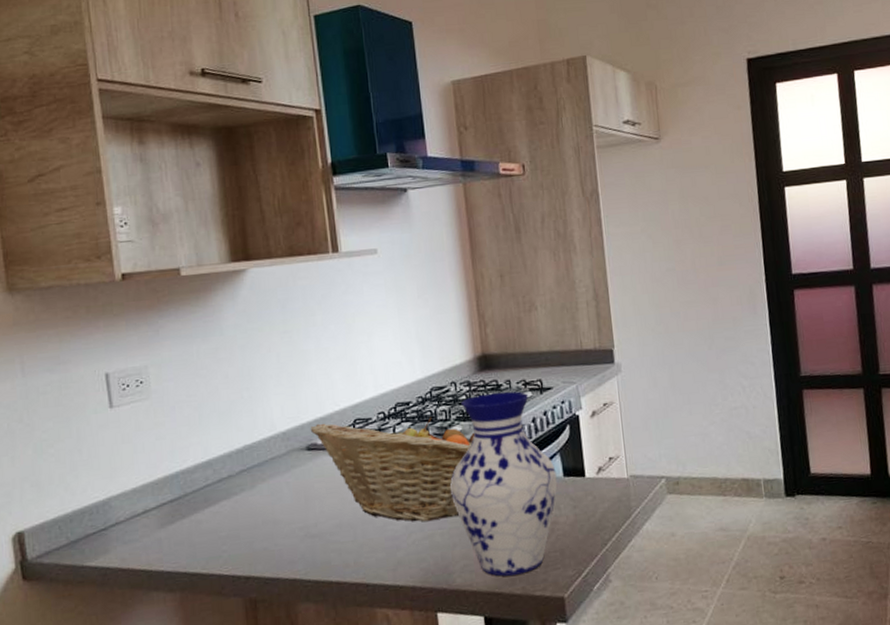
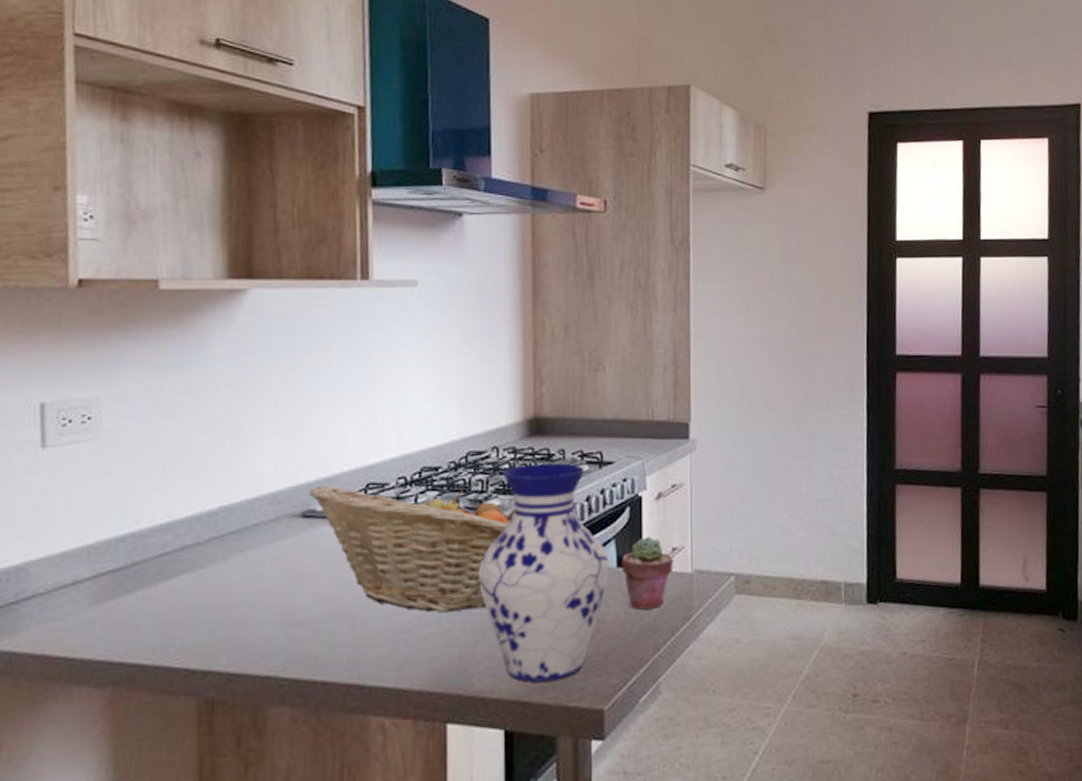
potted succulent: none [567,448,612,512] -> present [622,535,674,610]

